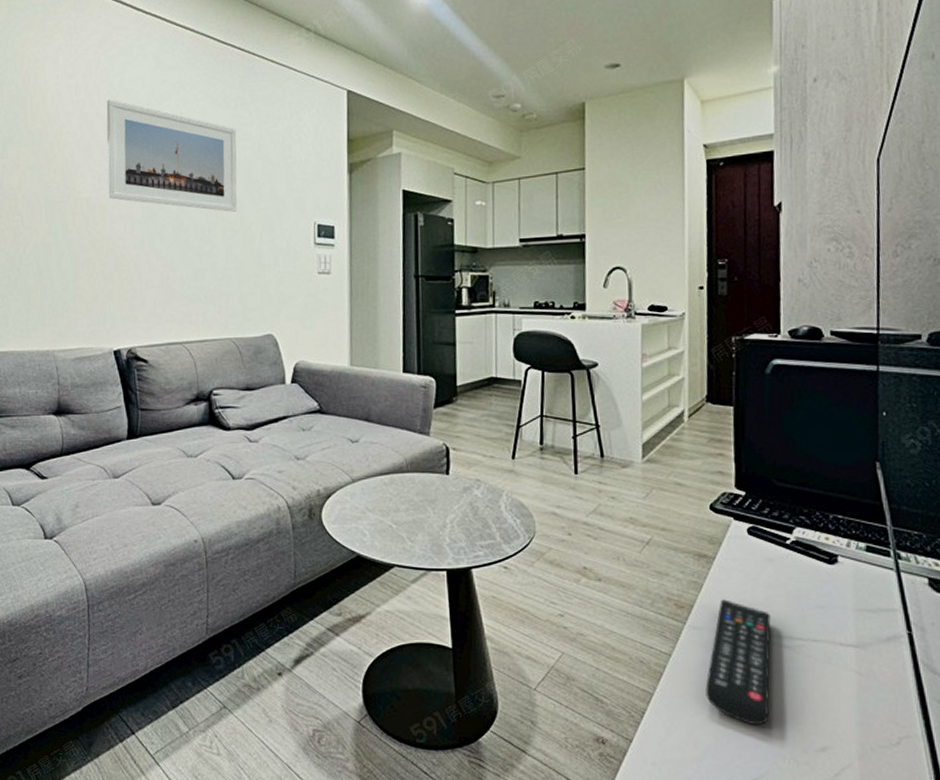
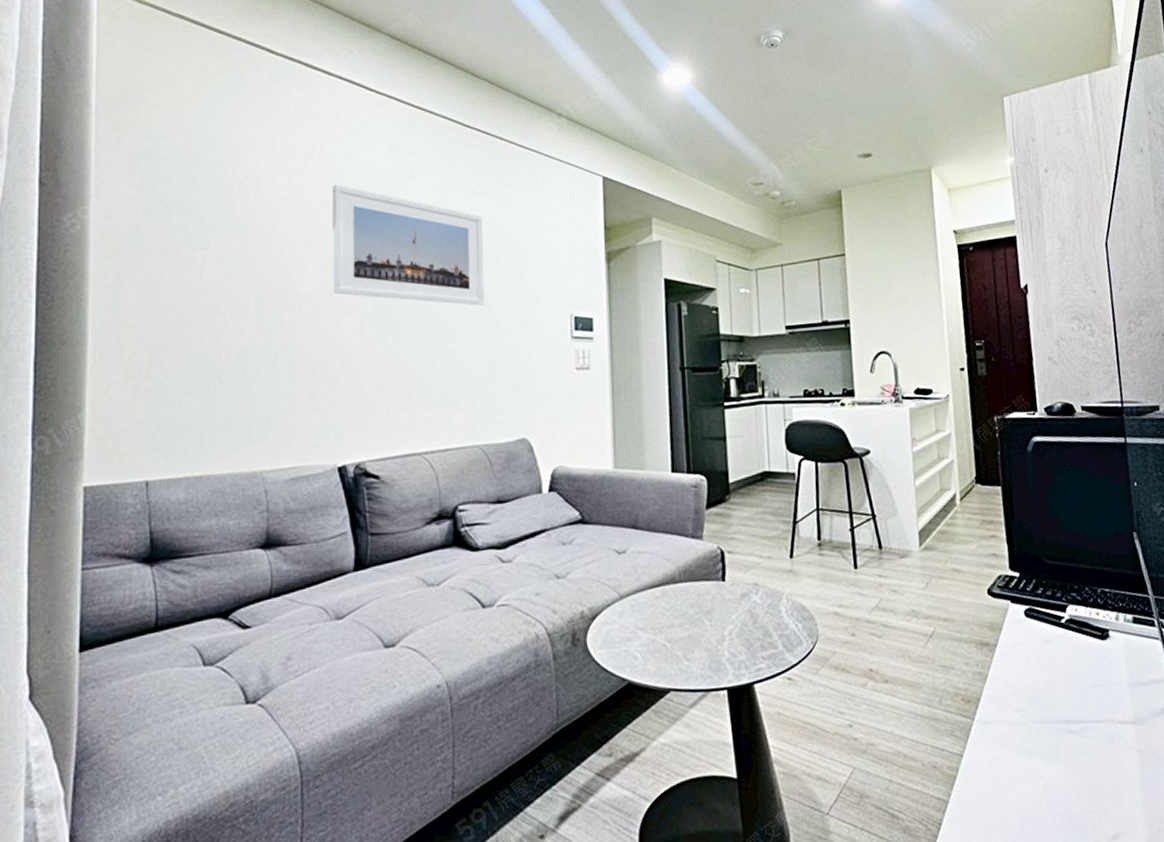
remote control: present [705,599,771,726] -> none [998,688,1062,822]

